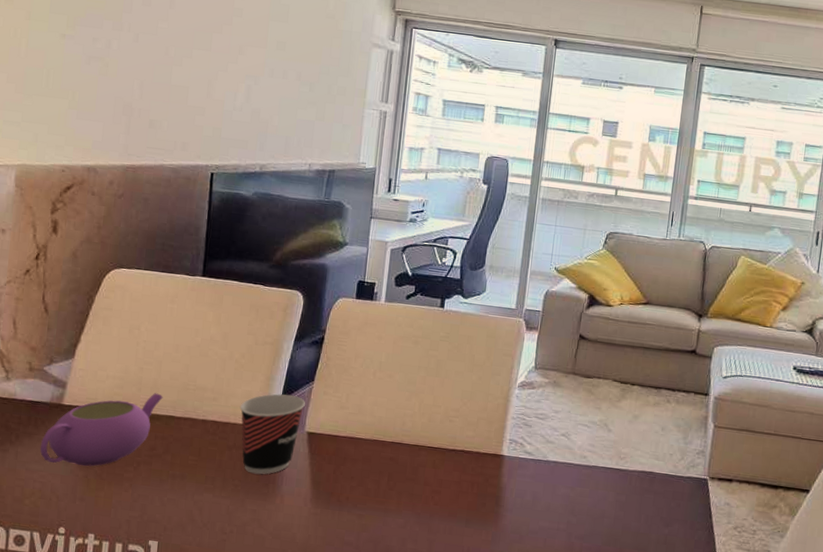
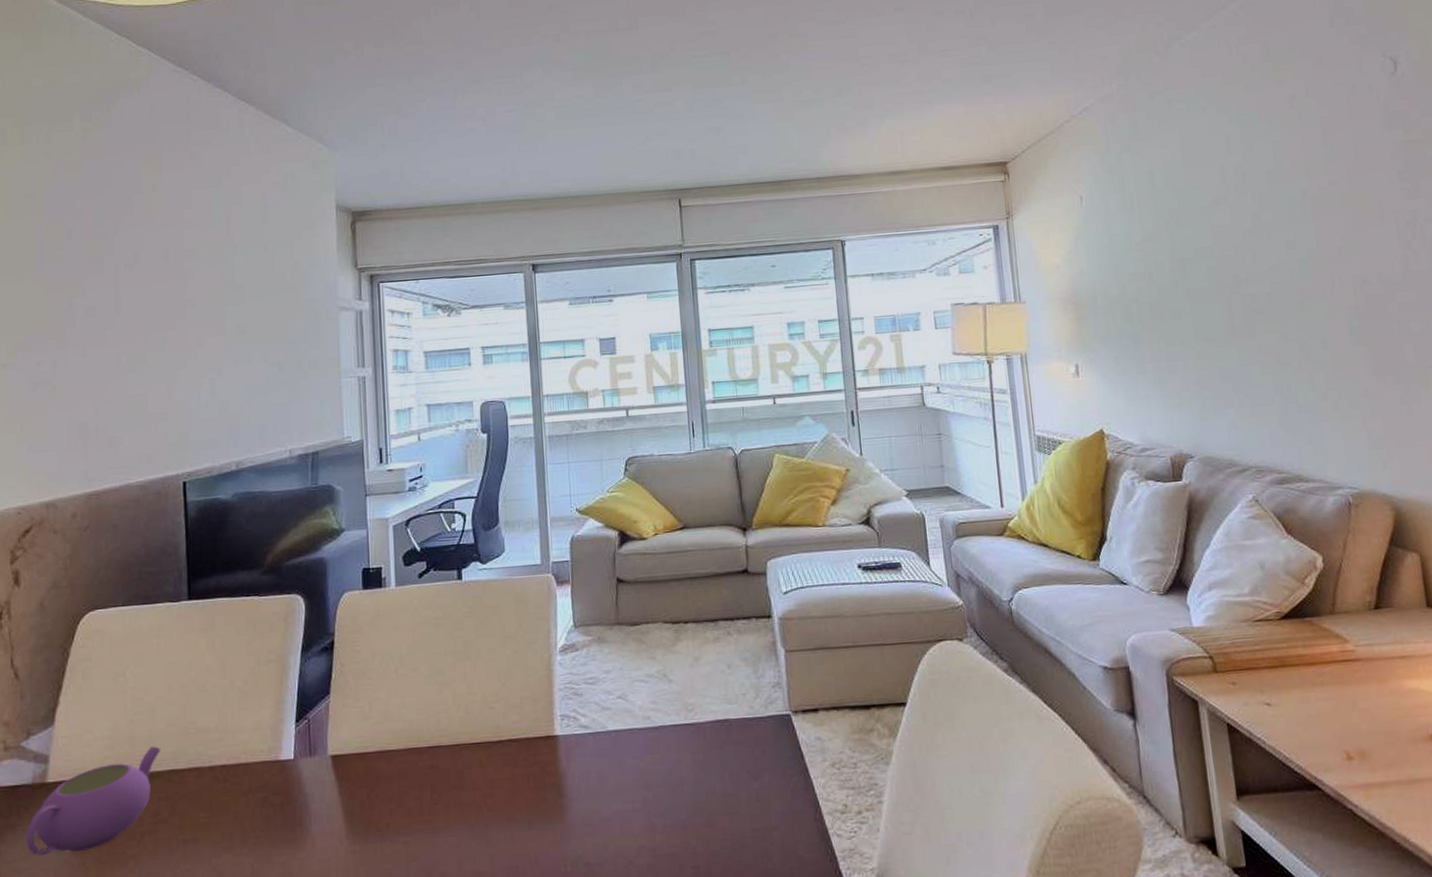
cup: present [239,393,305,475] -> none [250,715,324,819]

